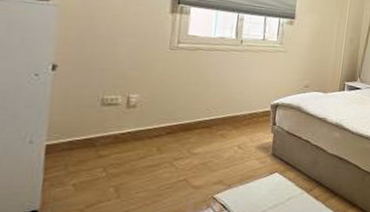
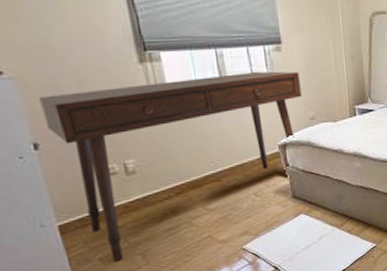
desk: none [70,25,304,190] -> present [39,71,302,262]

